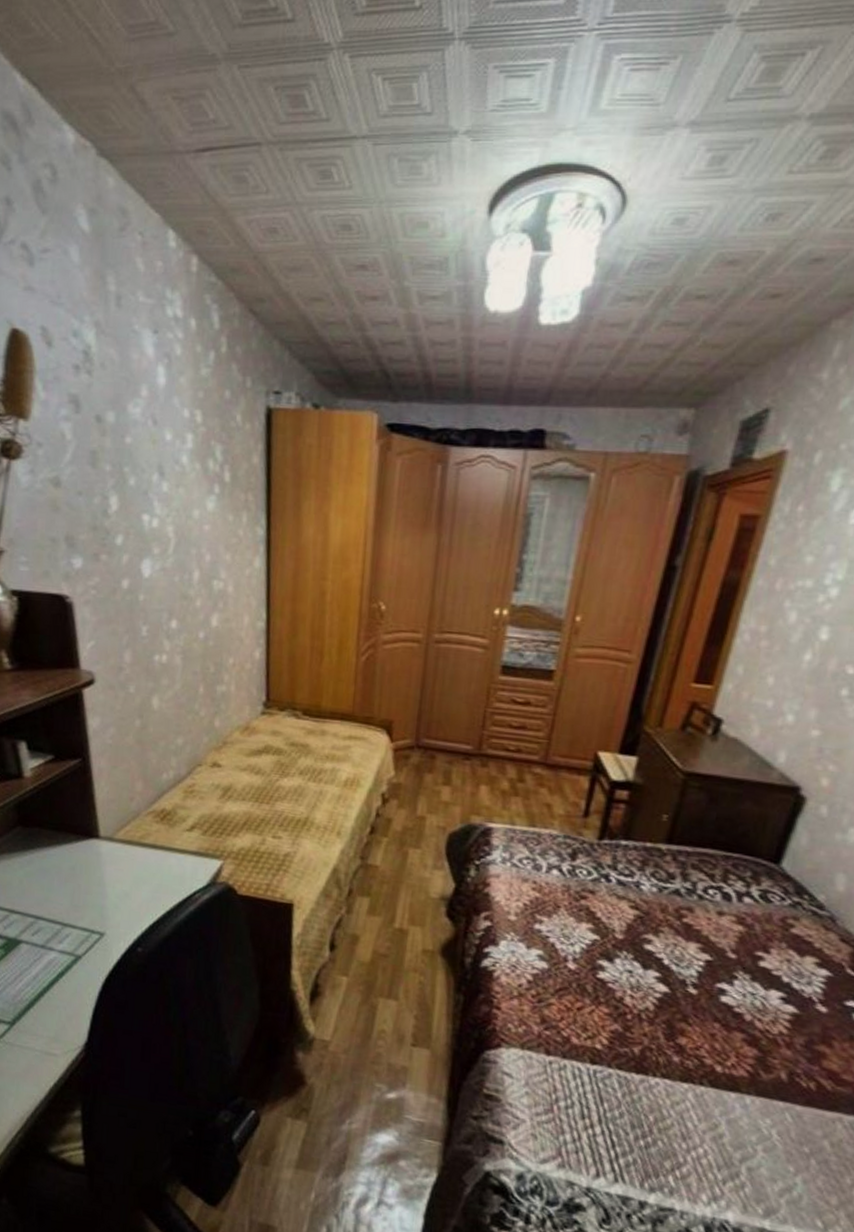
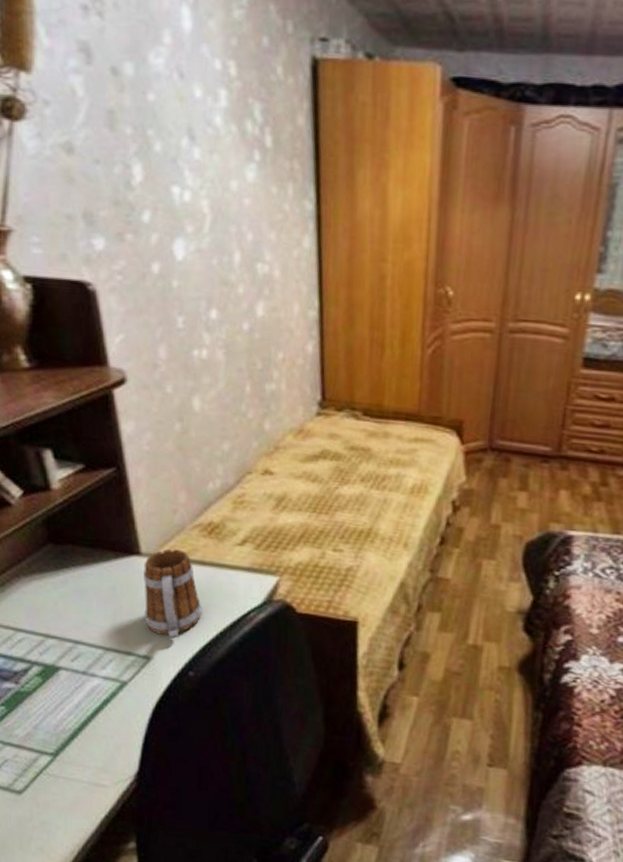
mug: none [100,832,152,916] -> present [144,548,202,638]

